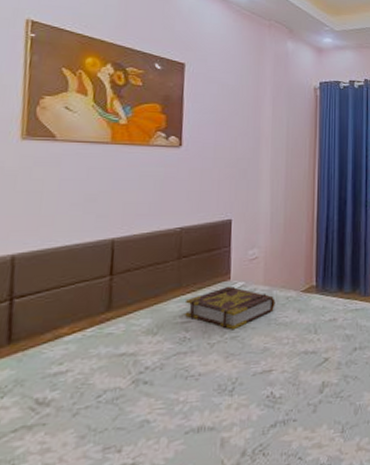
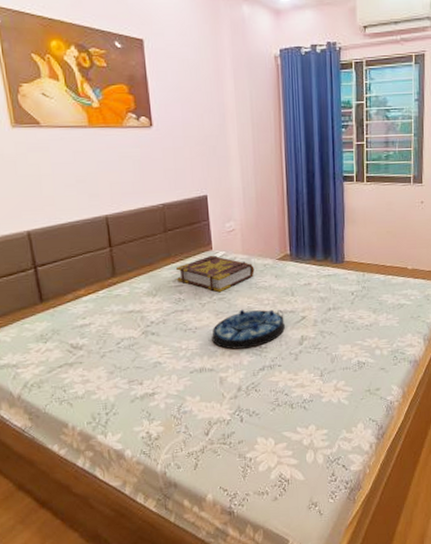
serving tray: none [217,350,304,401] -> present [212,309,285,350]

